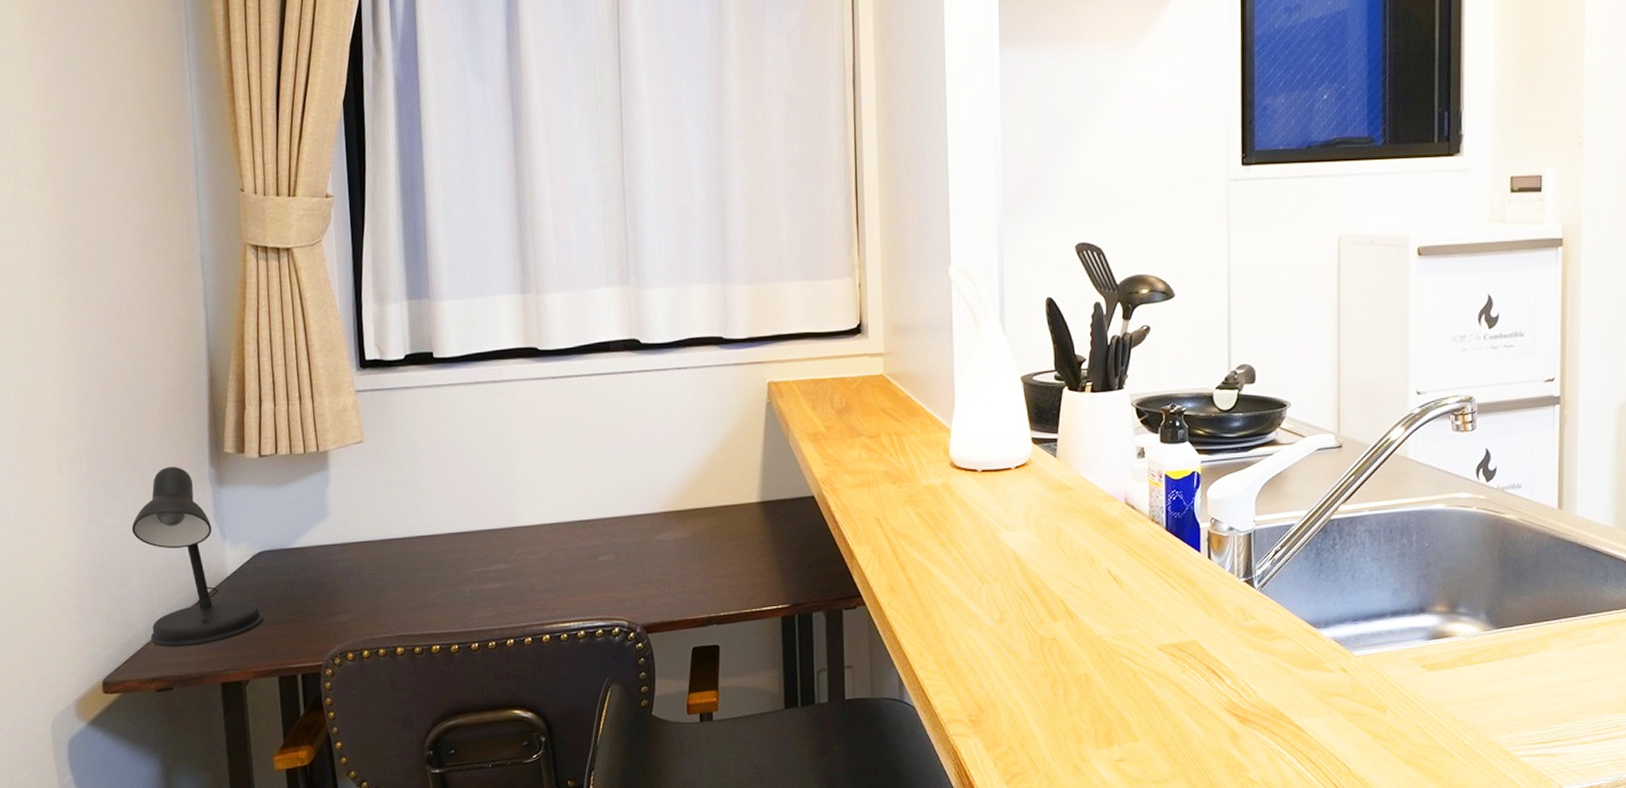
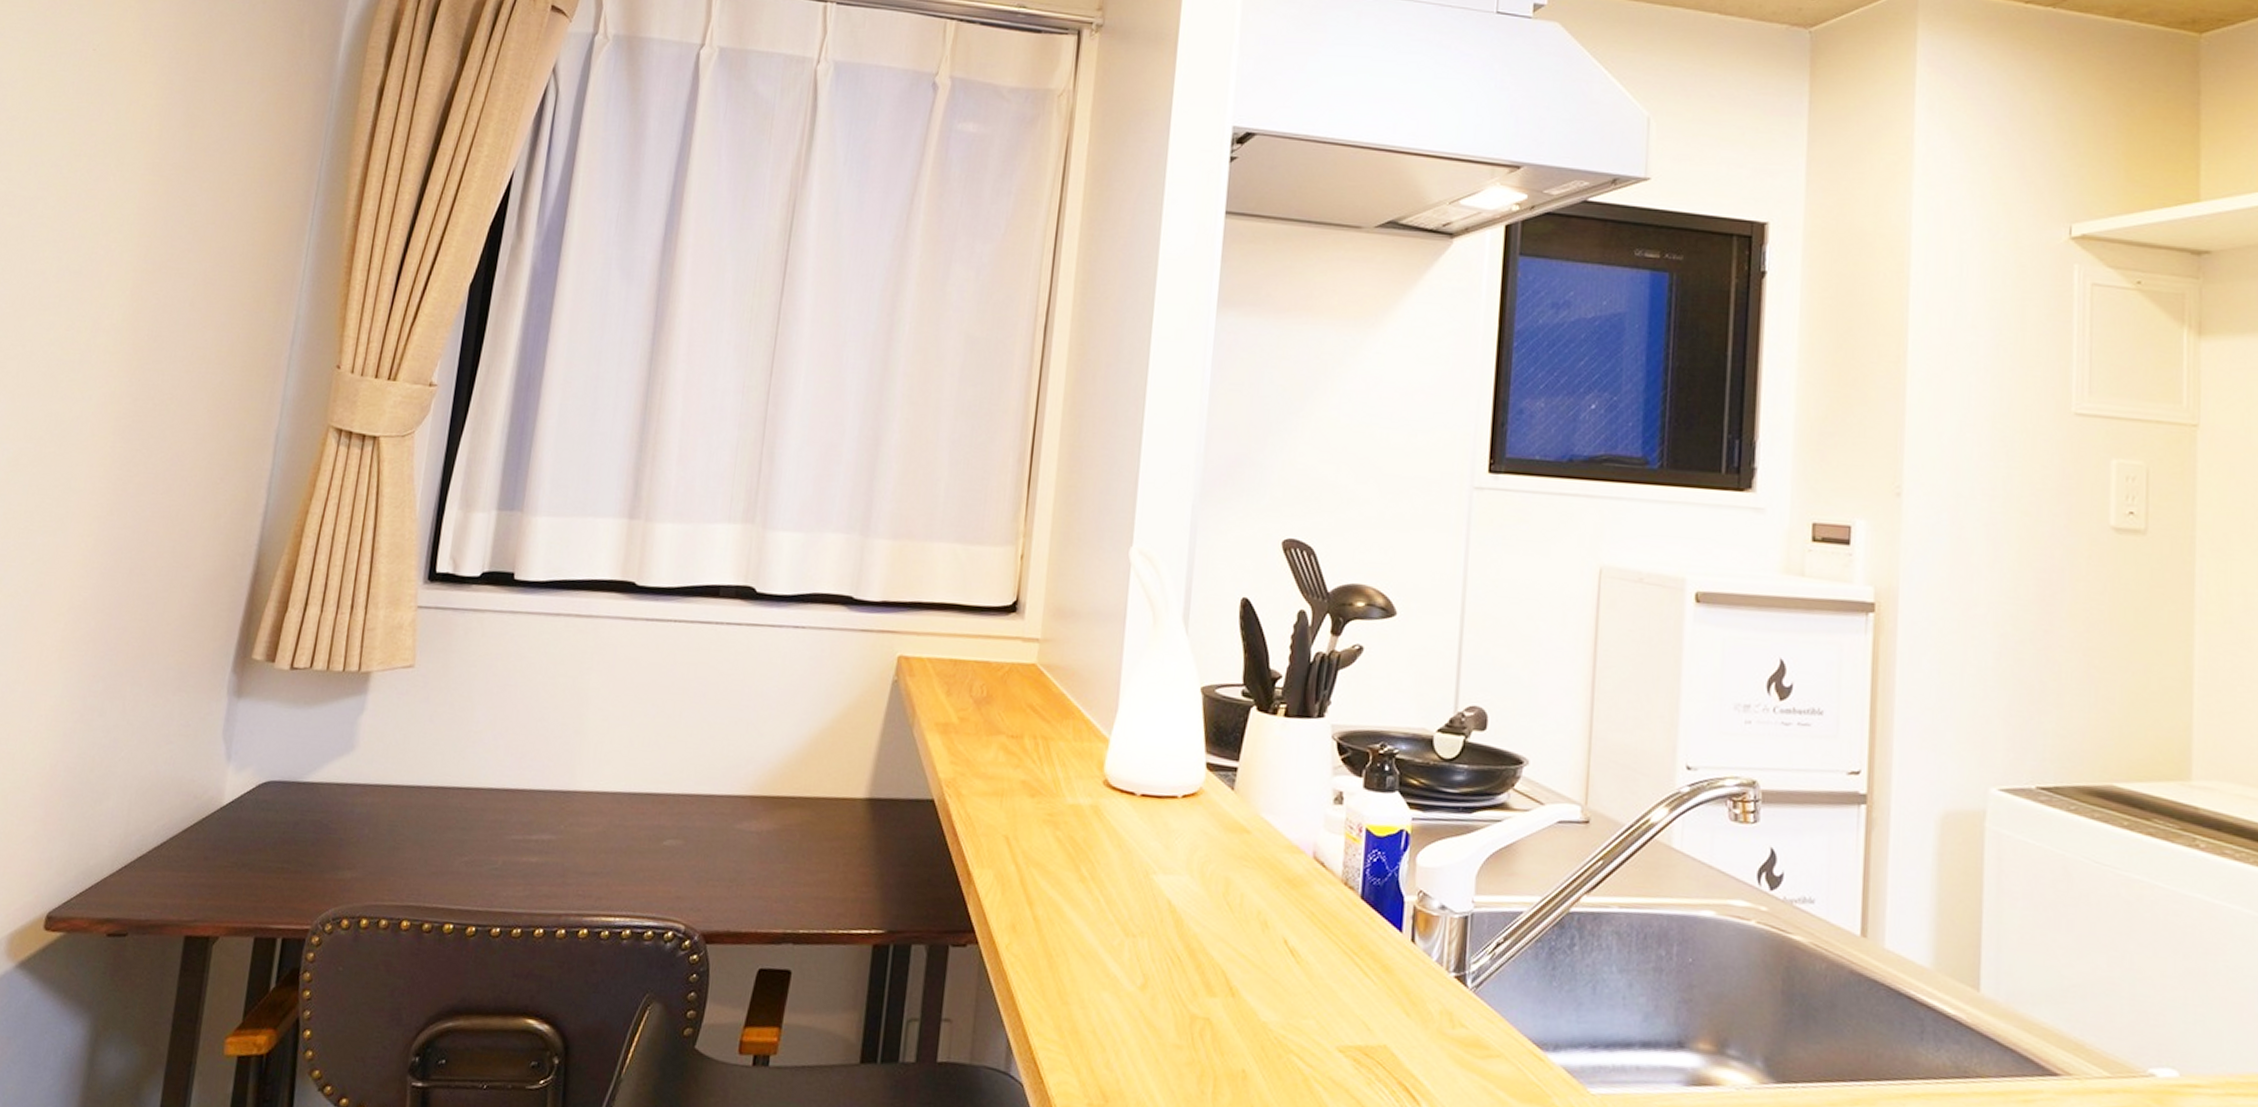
desk lamp: present [131,466,264,647] -> none [115,666,253,886]

